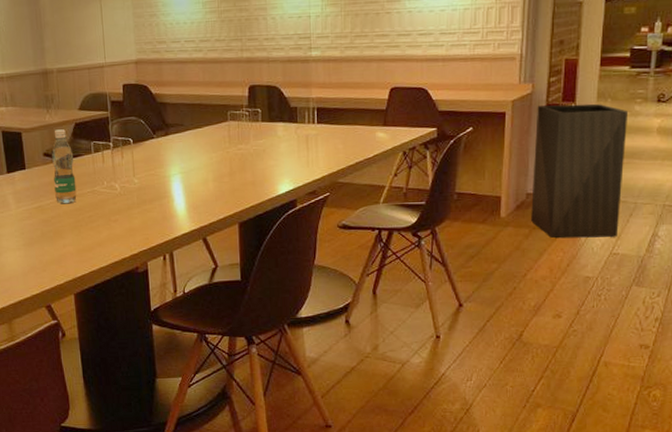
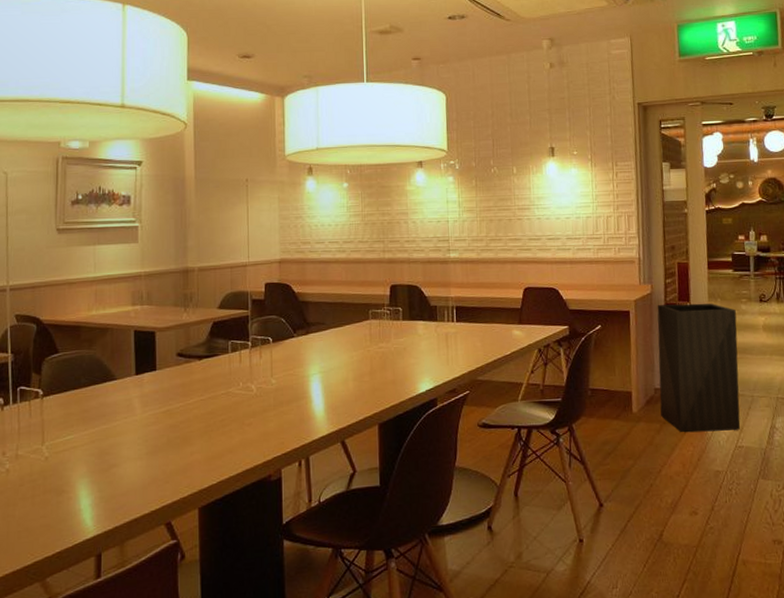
bottle: present [51,129,77,204] -> none [185,328,210,408]

